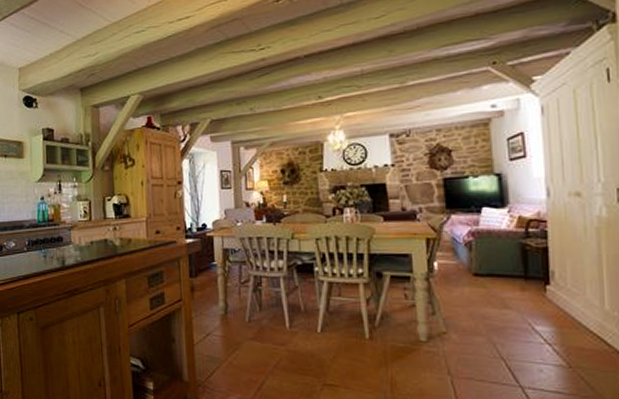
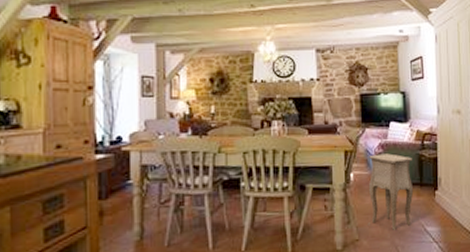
side table: none [456,242,516,326] -> present [367,153,414,230]

